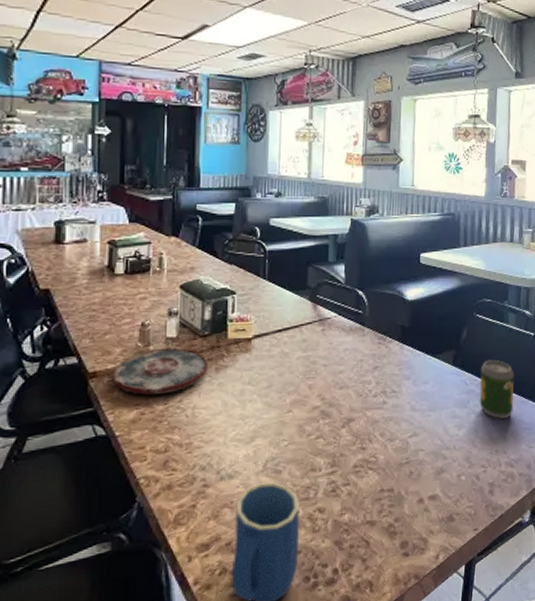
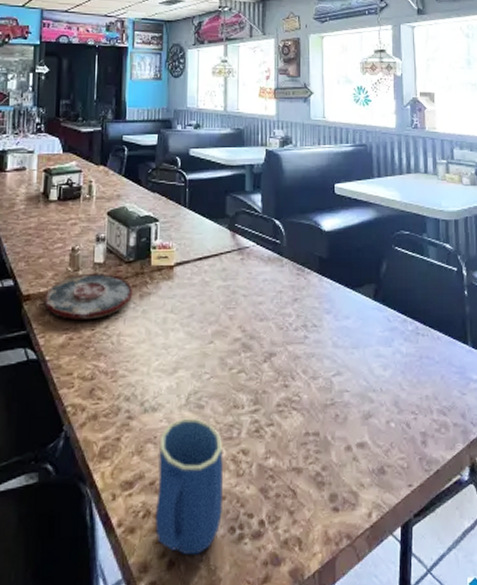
soda can: present [479,359,514,419] -> none [403,295,441,360]

